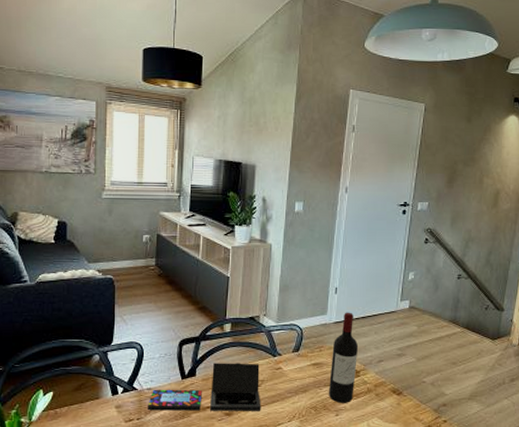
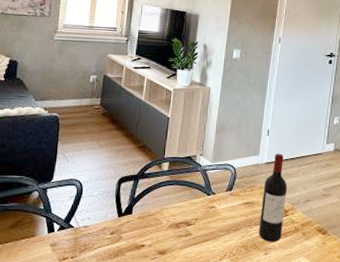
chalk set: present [148,363,261,411] -> none [83,201,194,250]

